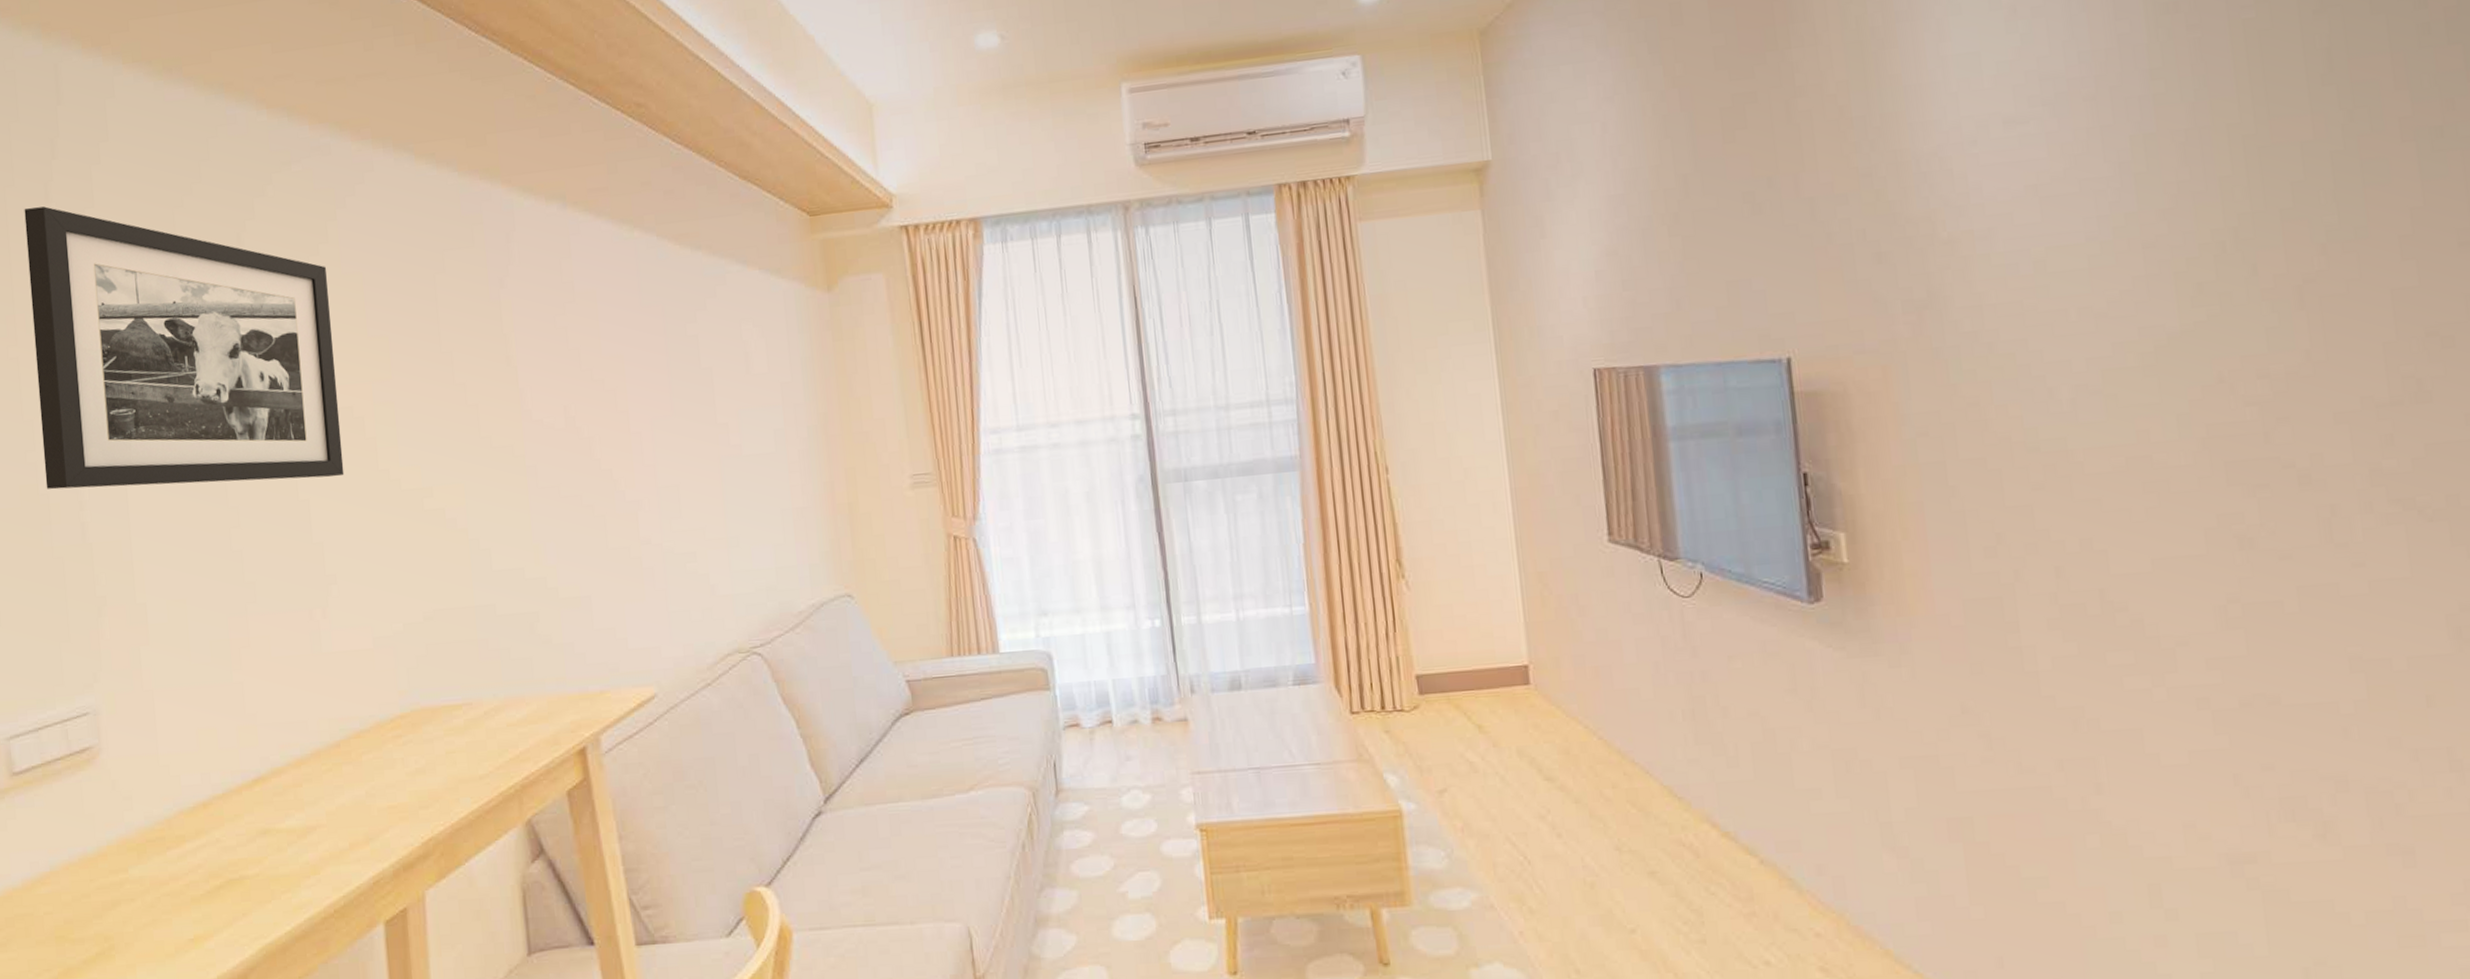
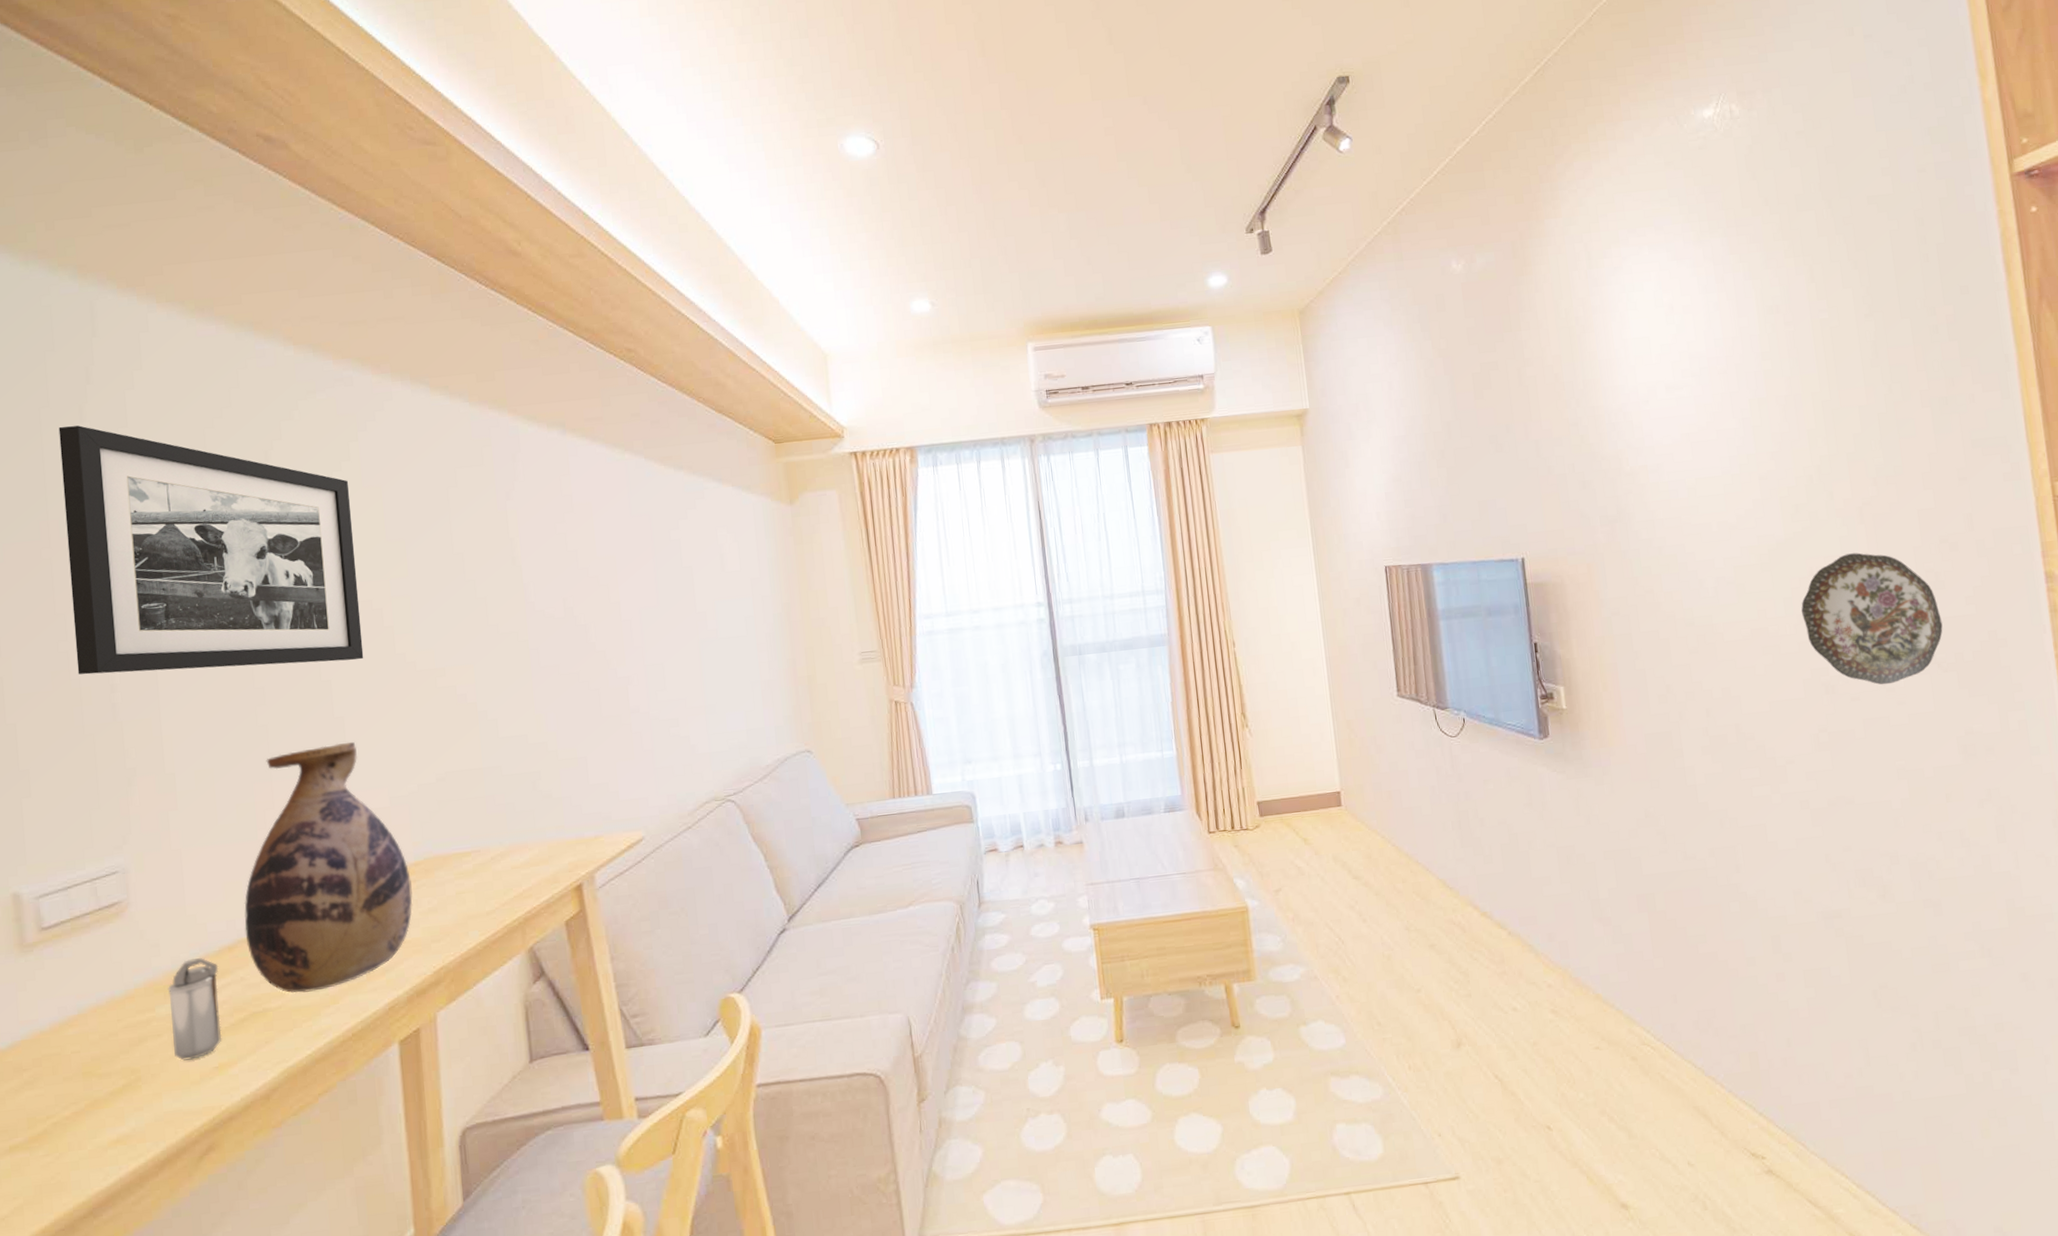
shaker: none [140,814,198,930] -> present [167,958,222,1061]
vase: none [219,571,399,860] -> present [244,741,413,994]
decorative plate: none [2203,350,2428,539] -> present [1801,552,1943,685]

